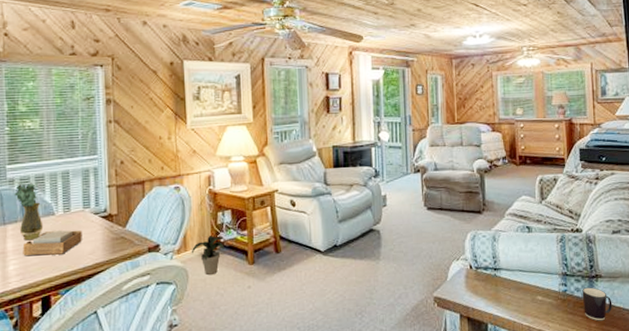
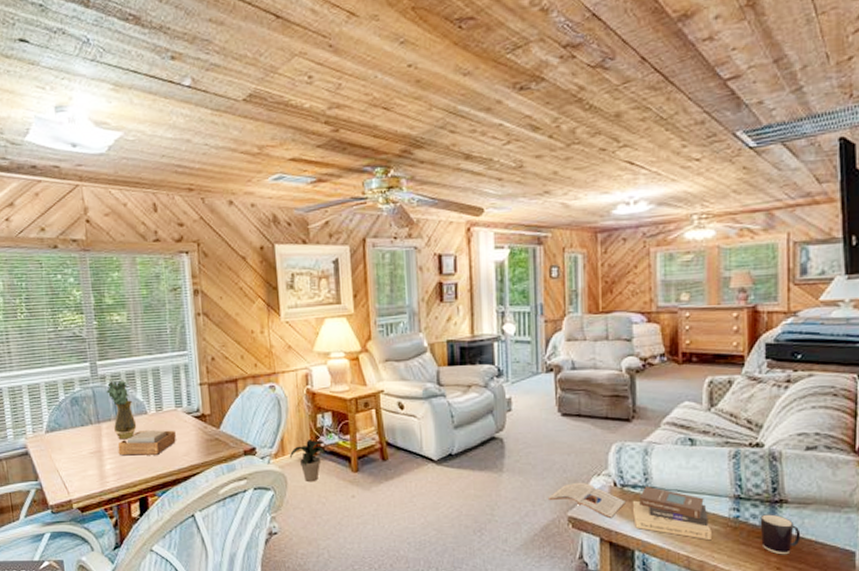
magazine: none [417,266,480,297] -> present [547,482,626,519]
books: none [484,267,547,312] -> present [632,486,712,541]

